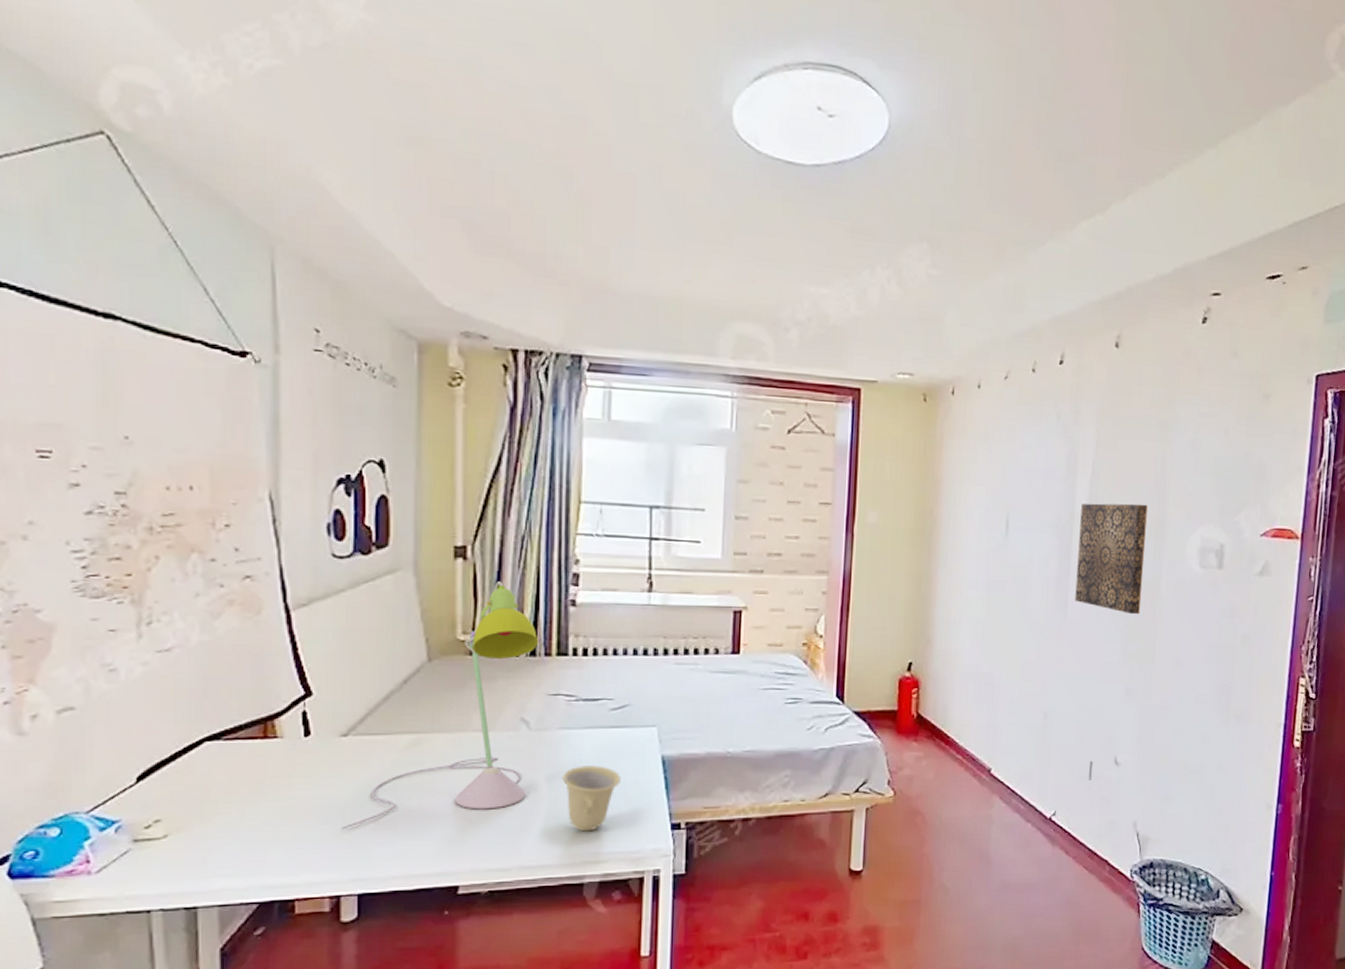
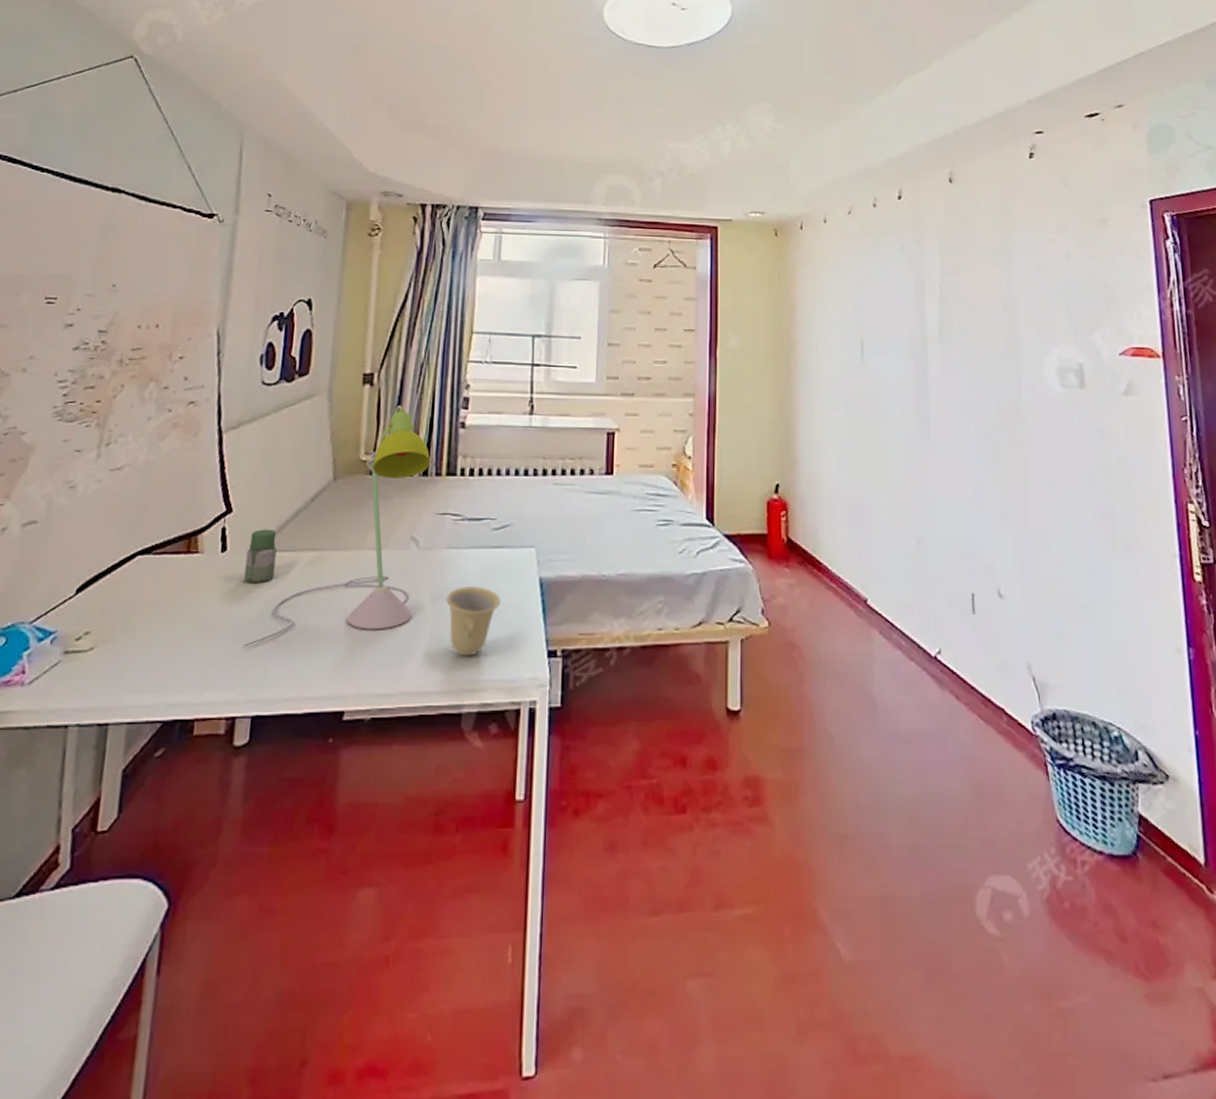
jar: none [334,712,369,768] -> present [244,529,277,584]
wall art: present [1075,503,1148,615] -> none [933,325,1005,436]

